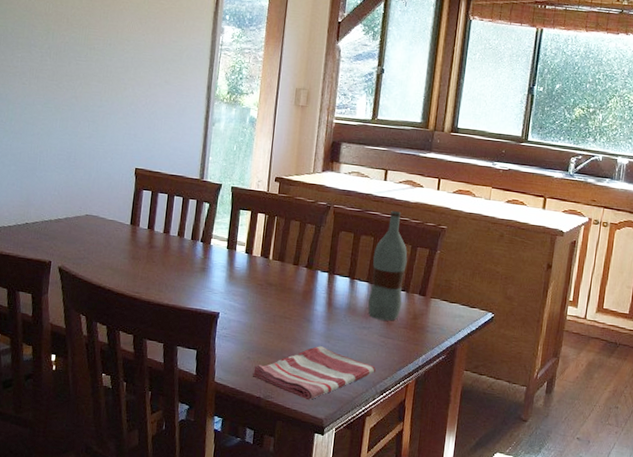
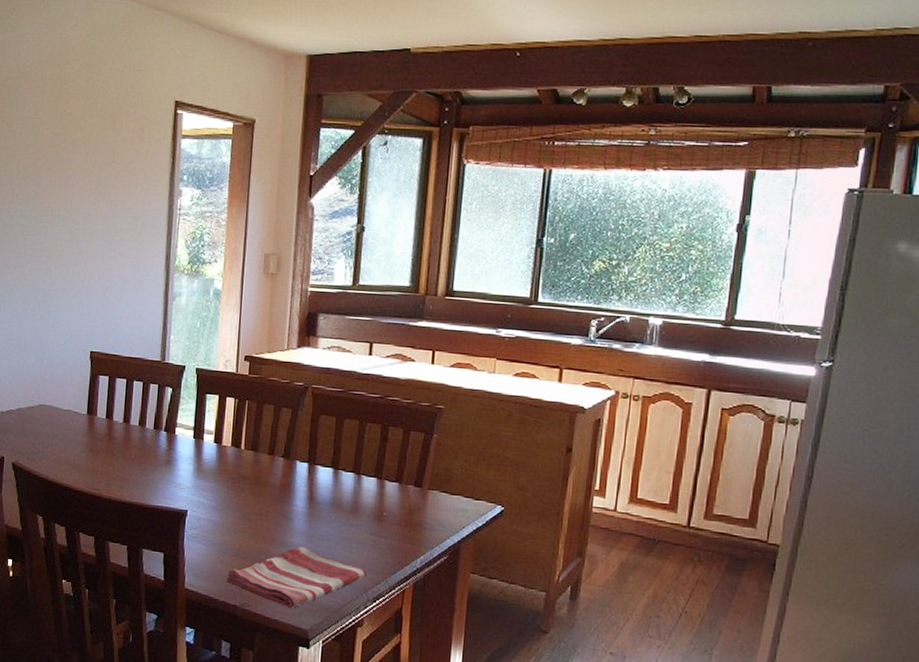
bottle: present [367,211,408,321] -> none [354,390,399,517]

